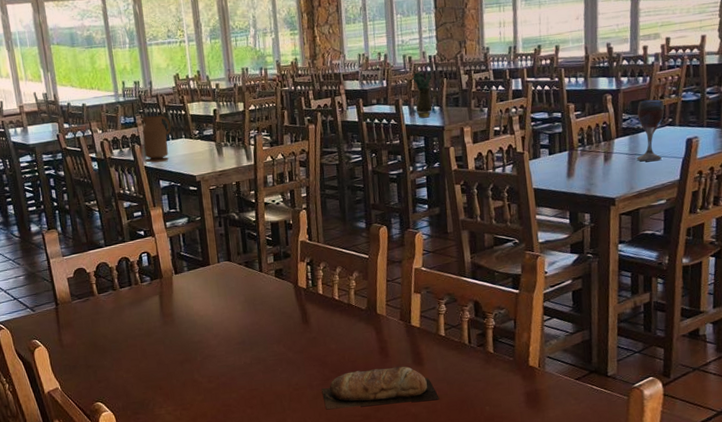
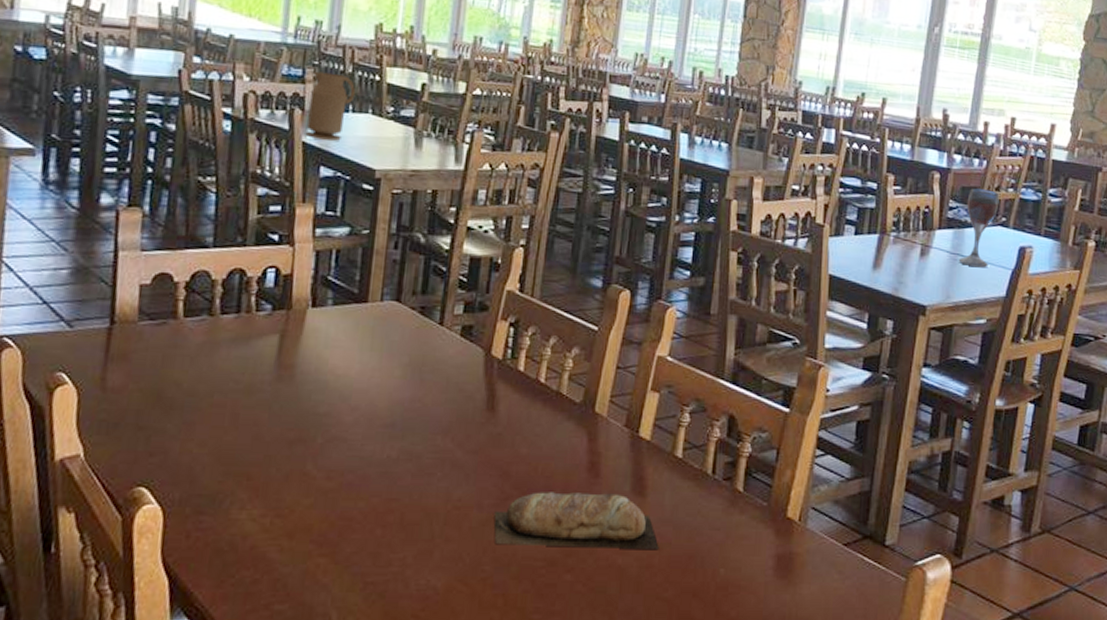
vase: present [411,70,433,119] -> none [697,89,724,155]

